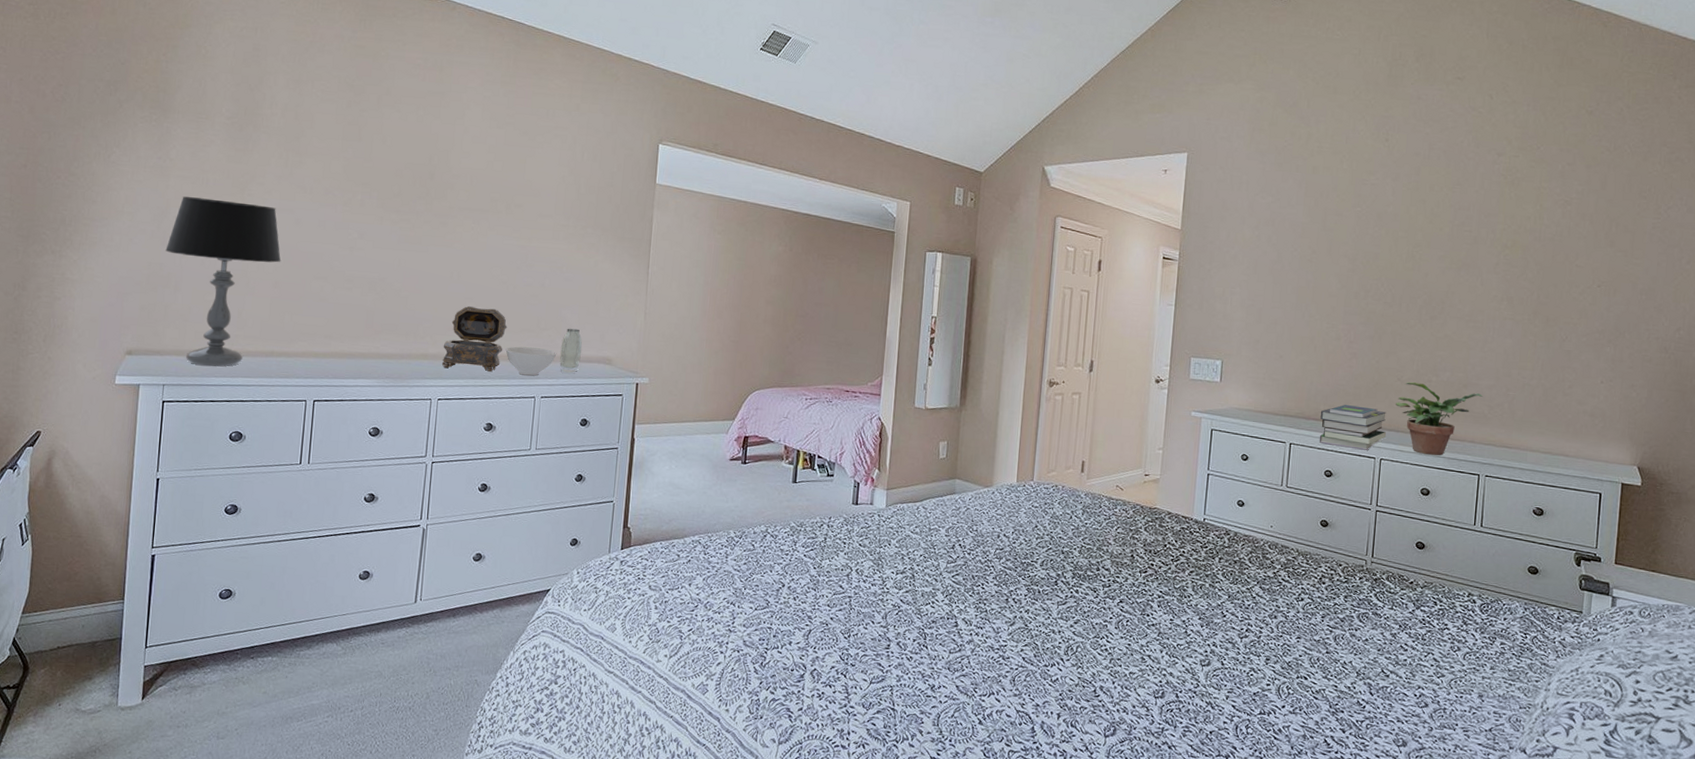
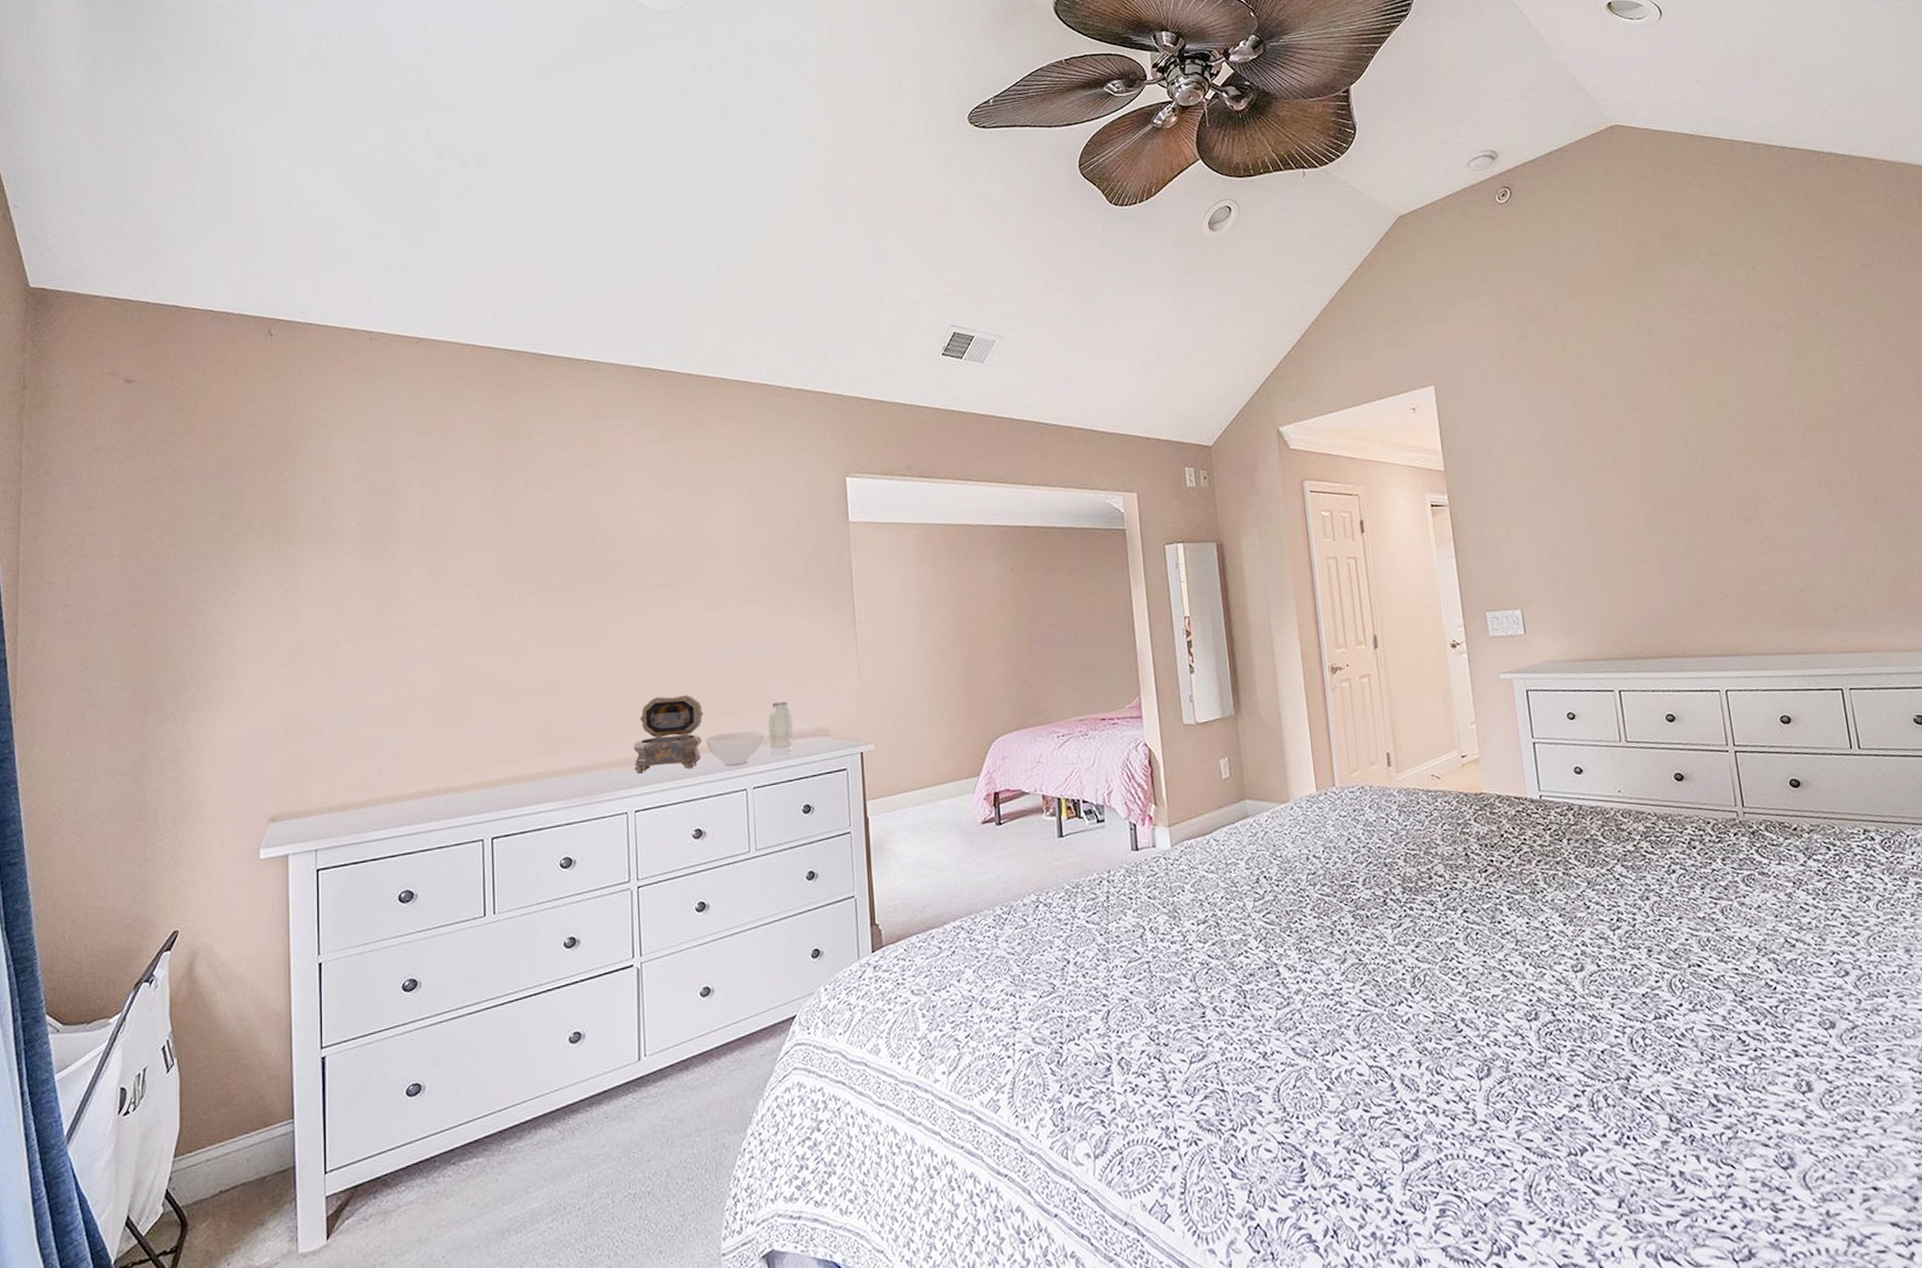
table lamp: present [165,196,281,367] -> none [303,623,437,820]
books: present [1319,405,1387,450] -> none [1646,633,1727,685]
potted plant: present [1396,382,1483,456] -> none [1728,595,1825,677]

